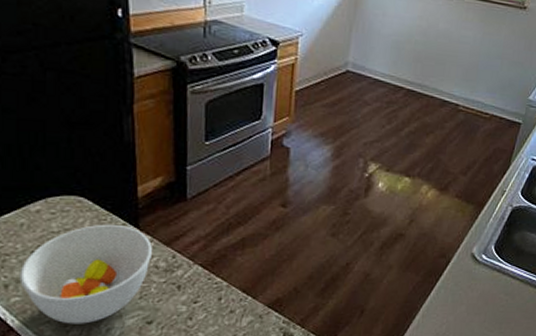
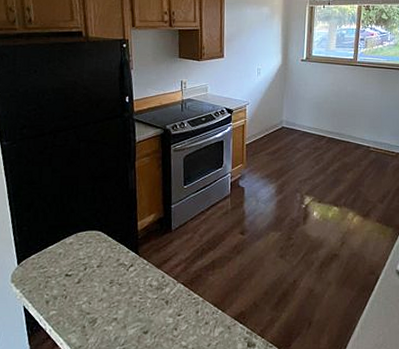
soup bowl: present [19,224,152,324] -> none [56,252,147,333]

